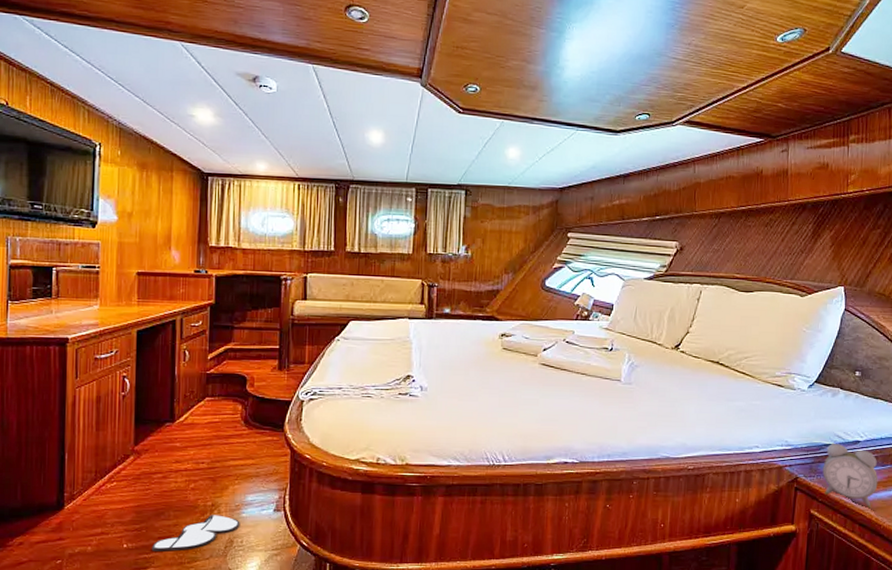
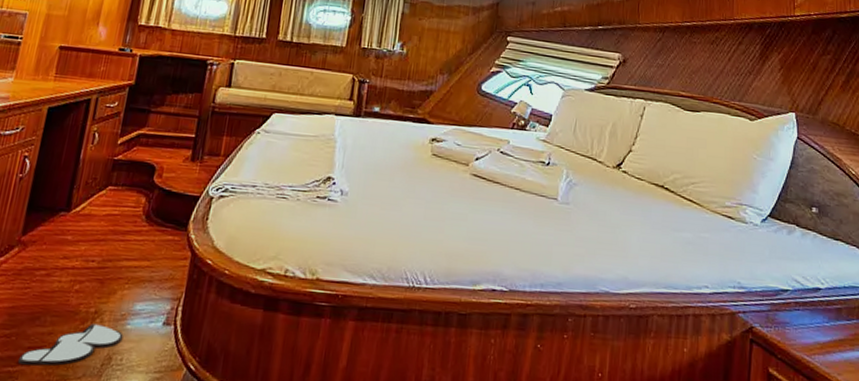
alarm clock: present [822,443,878,509] -> none [781,288,844,372]

